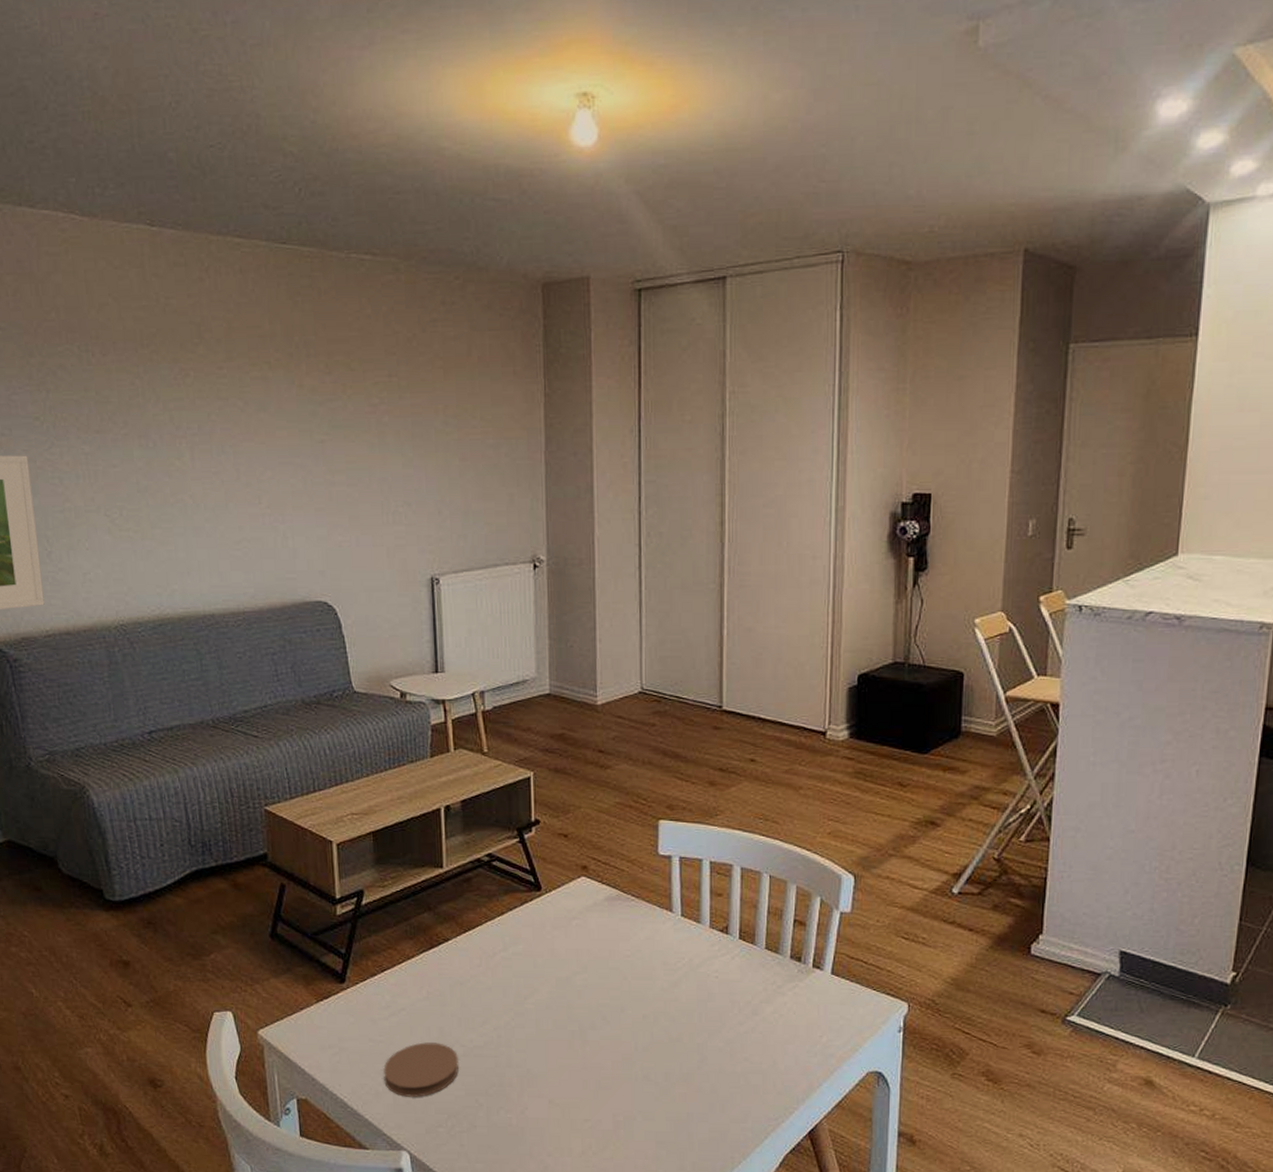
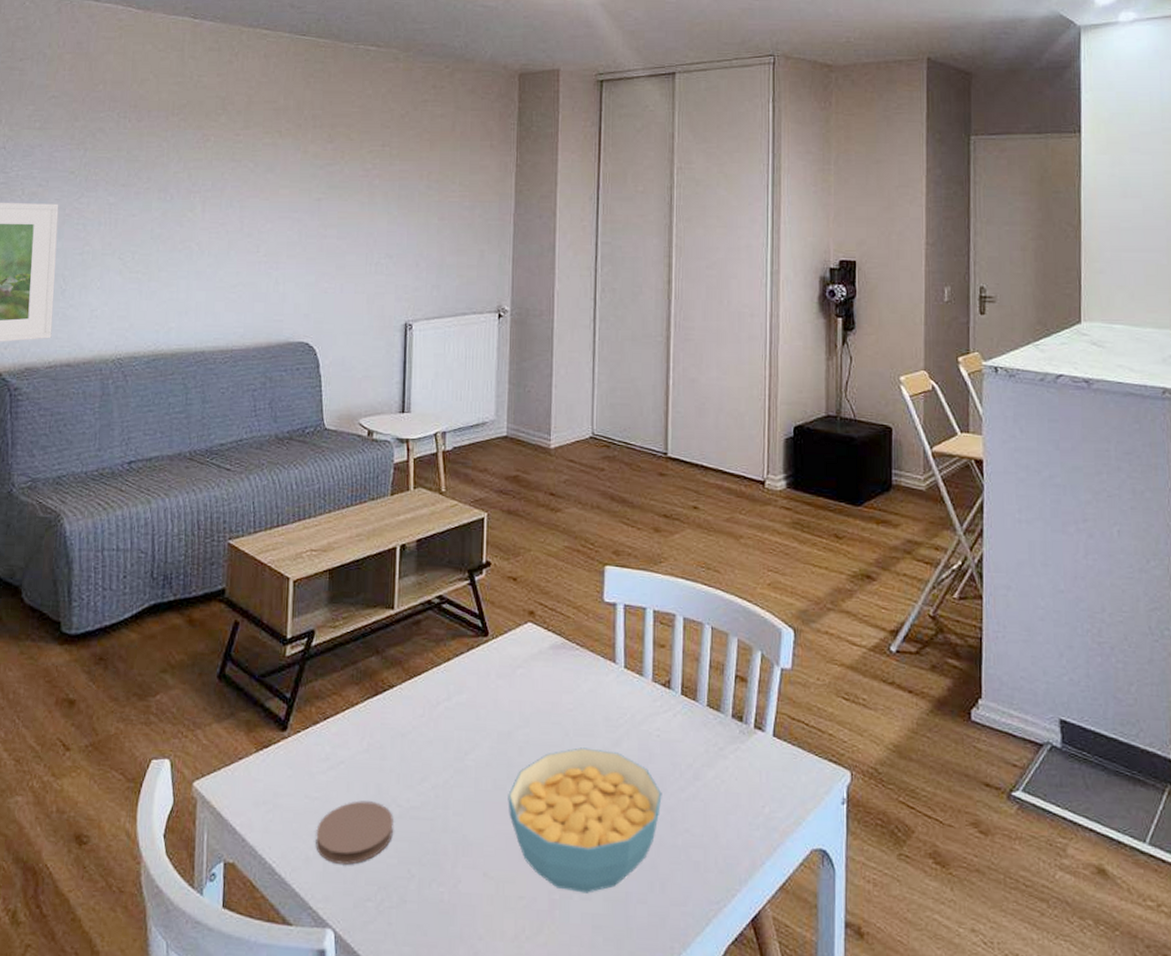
cereal bowl: none [569,989,721,1115] -> present [508,747,662,893]

